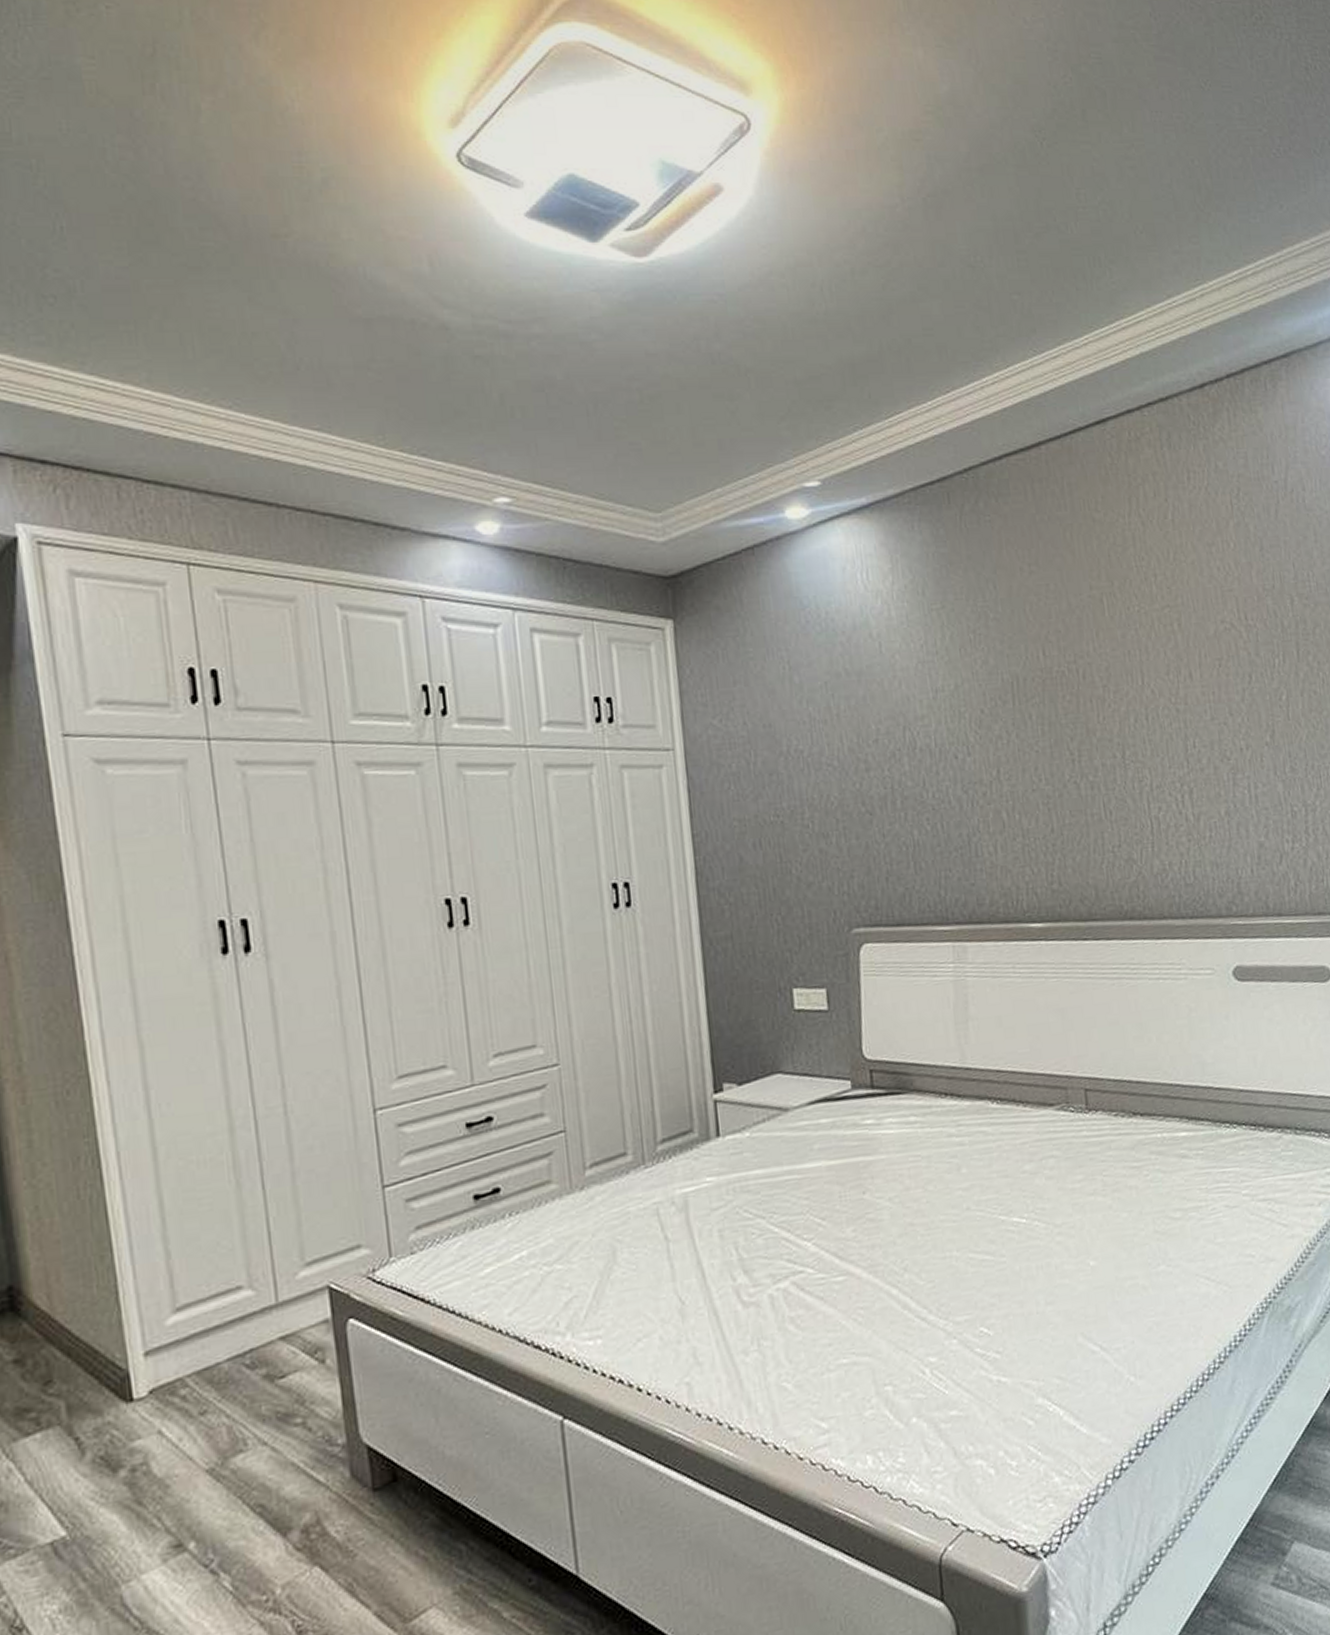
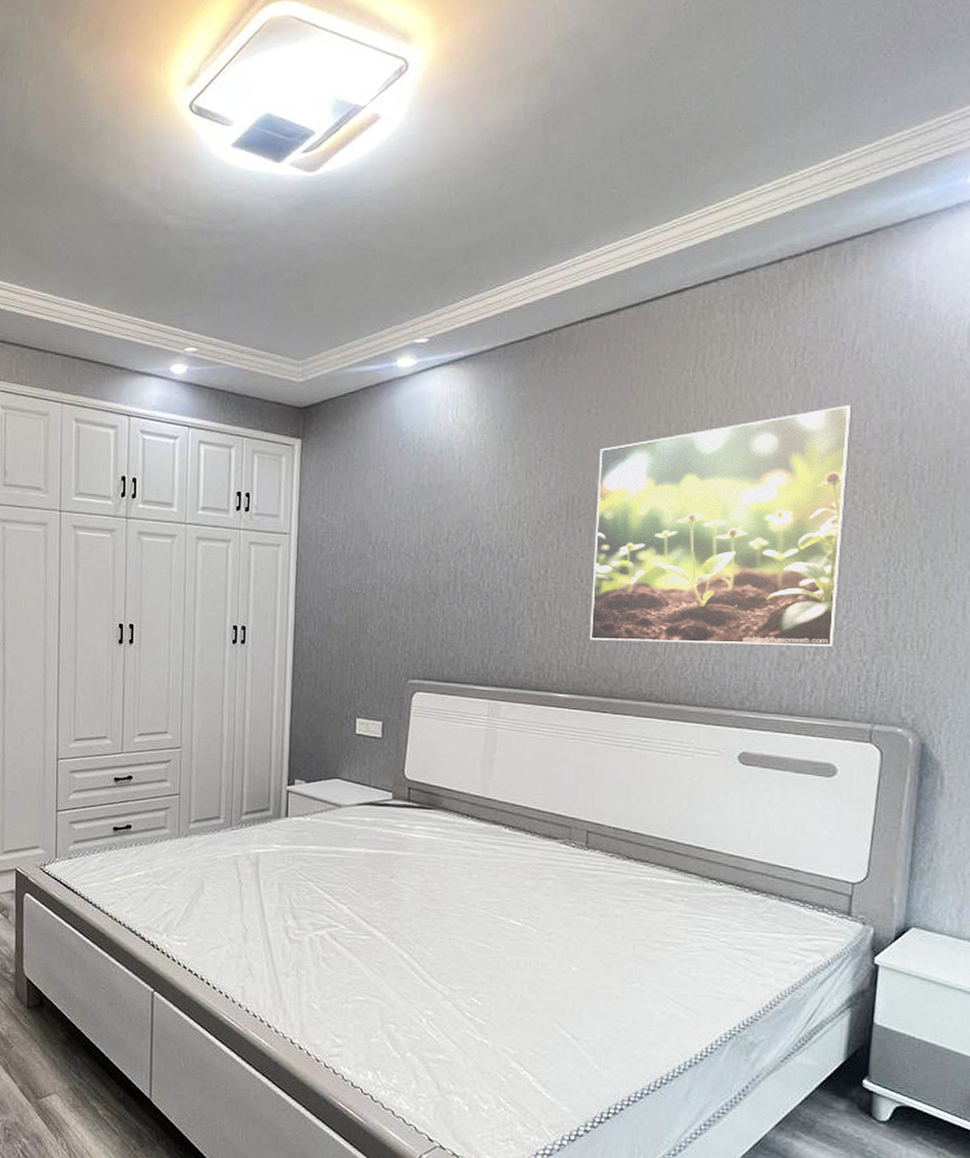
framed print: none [1039,553,1312,853] -> present [589,405,854,647]

